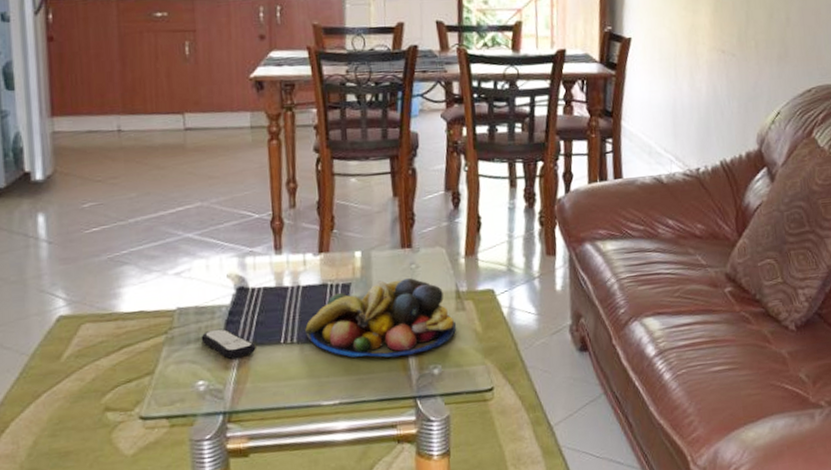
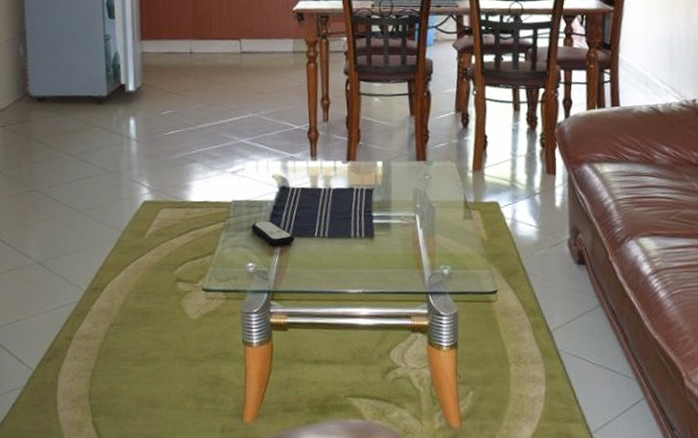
fruit bowl: present [305,278,457,358] -> none [335,187,465,256]

